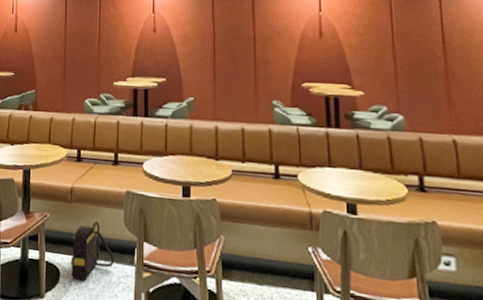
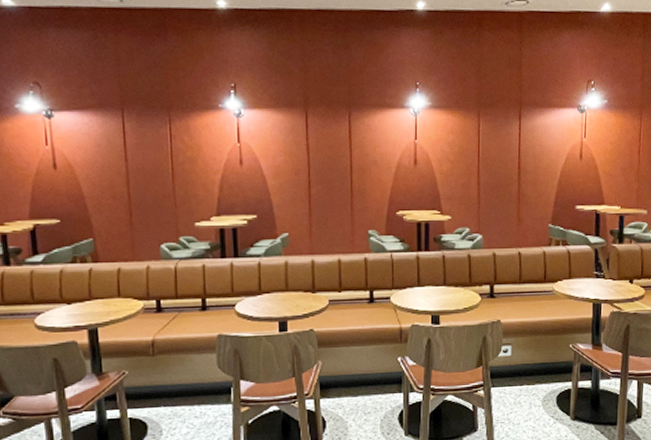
backpack: present [70,221,114,282] -> none [159,369,209,429]

